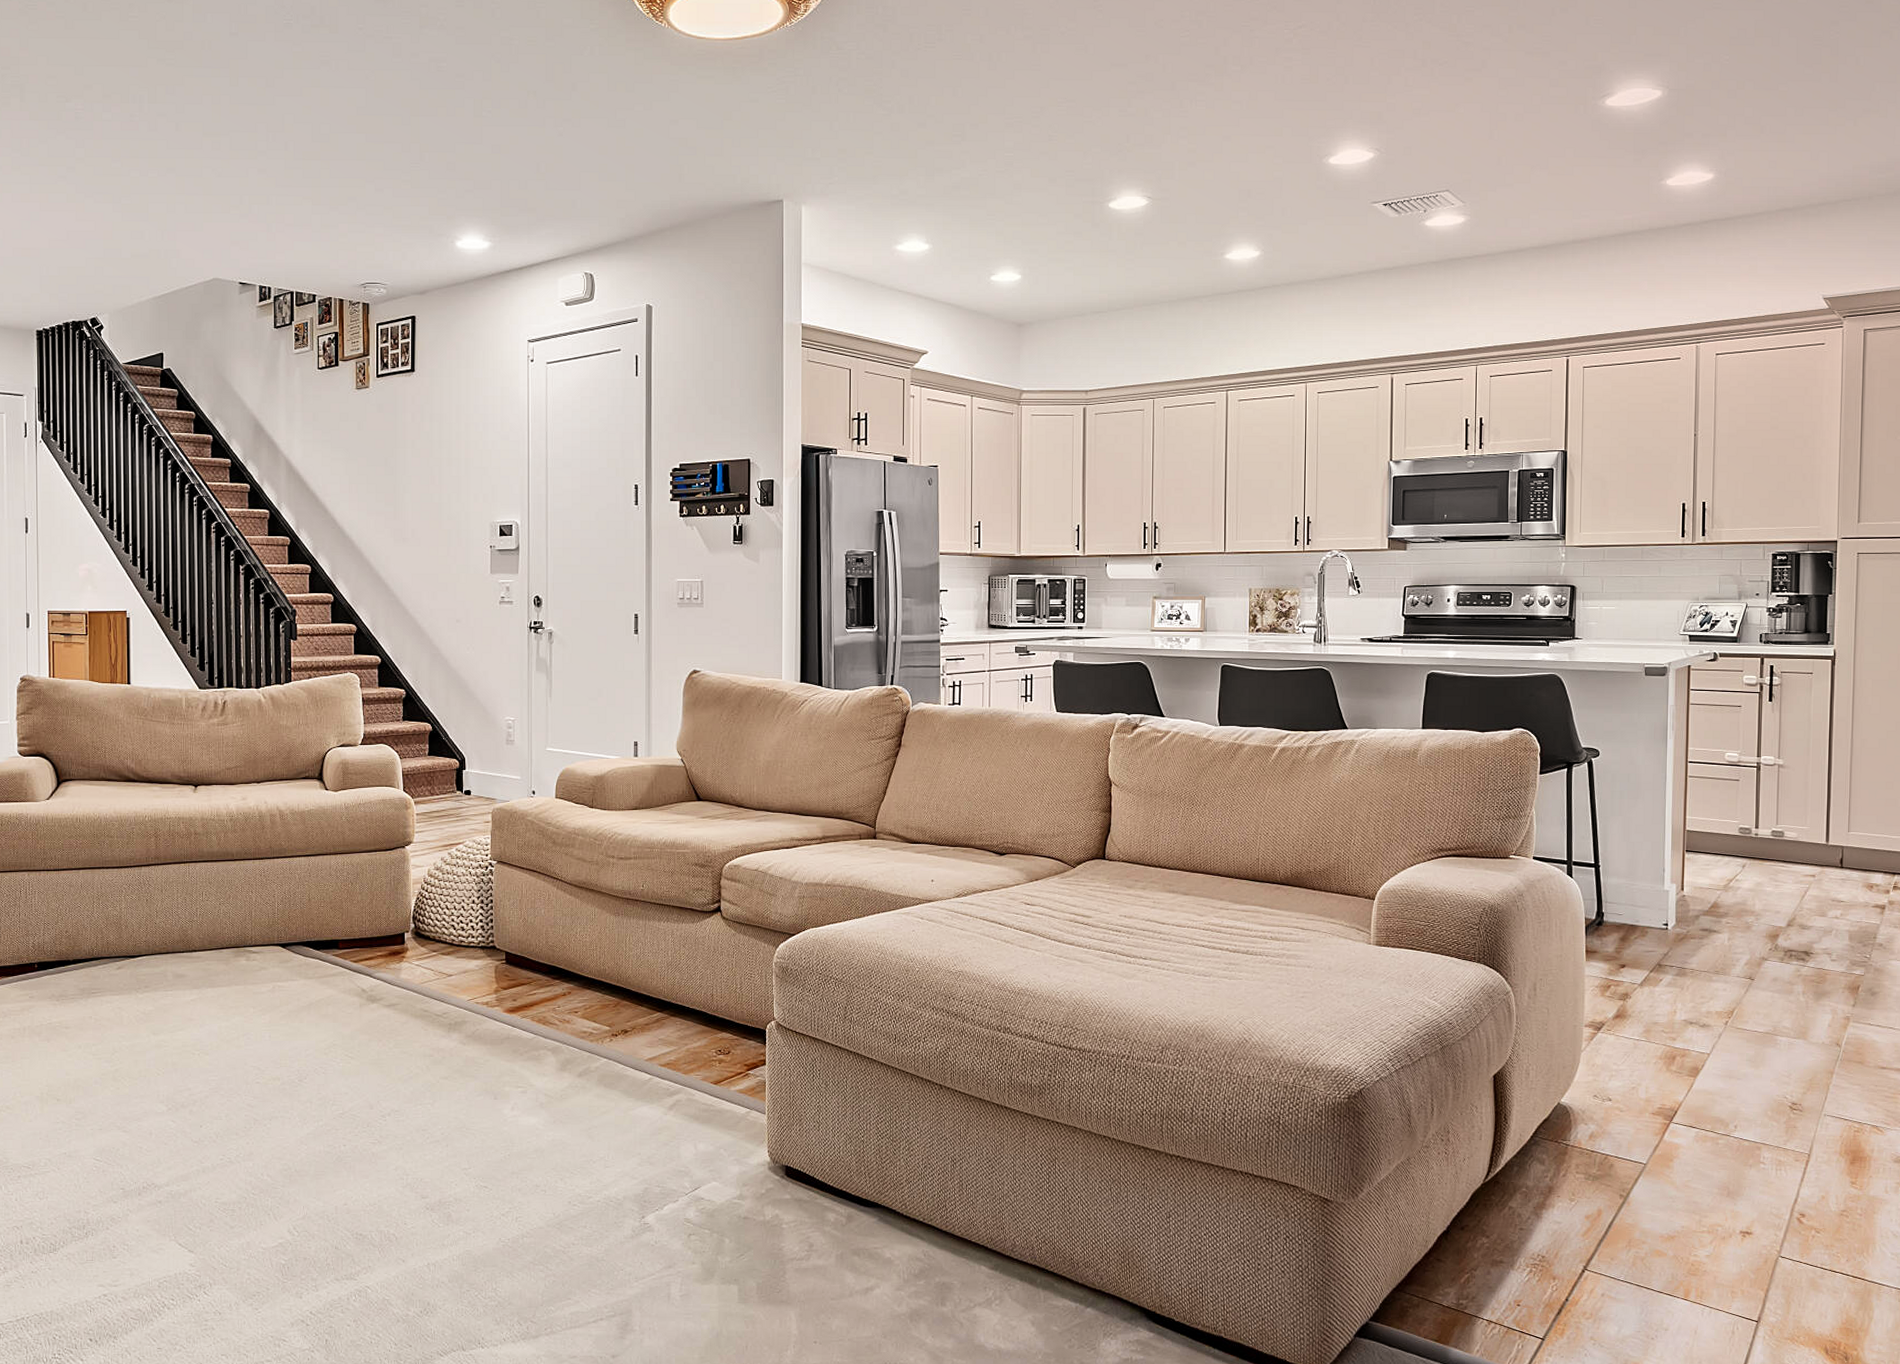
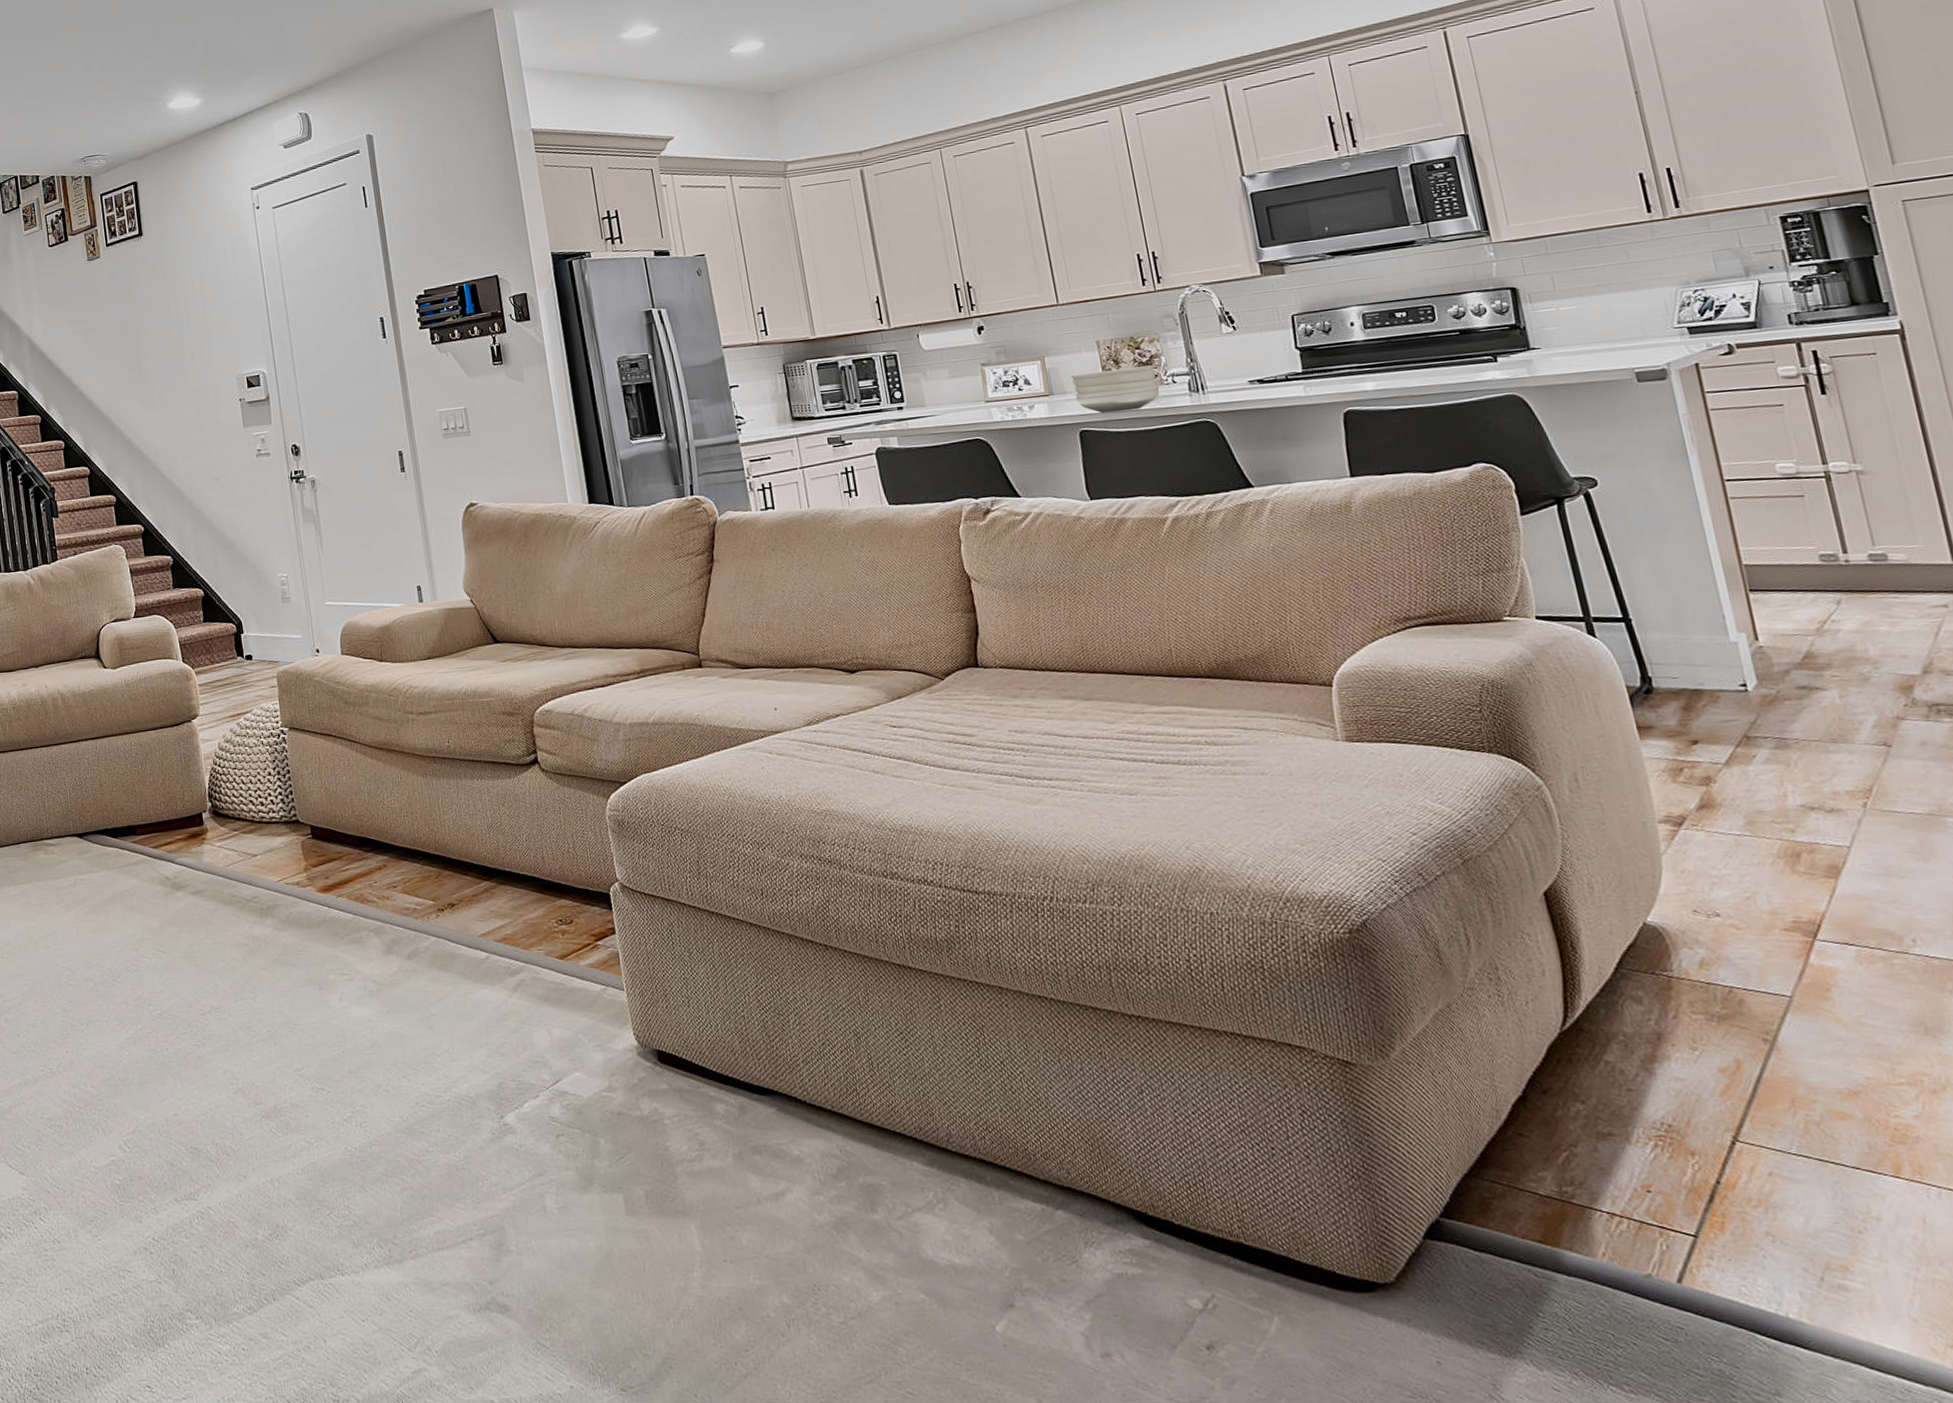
bowl: none [1223,615,1292,652] -> present [1070,365,1160,414]

